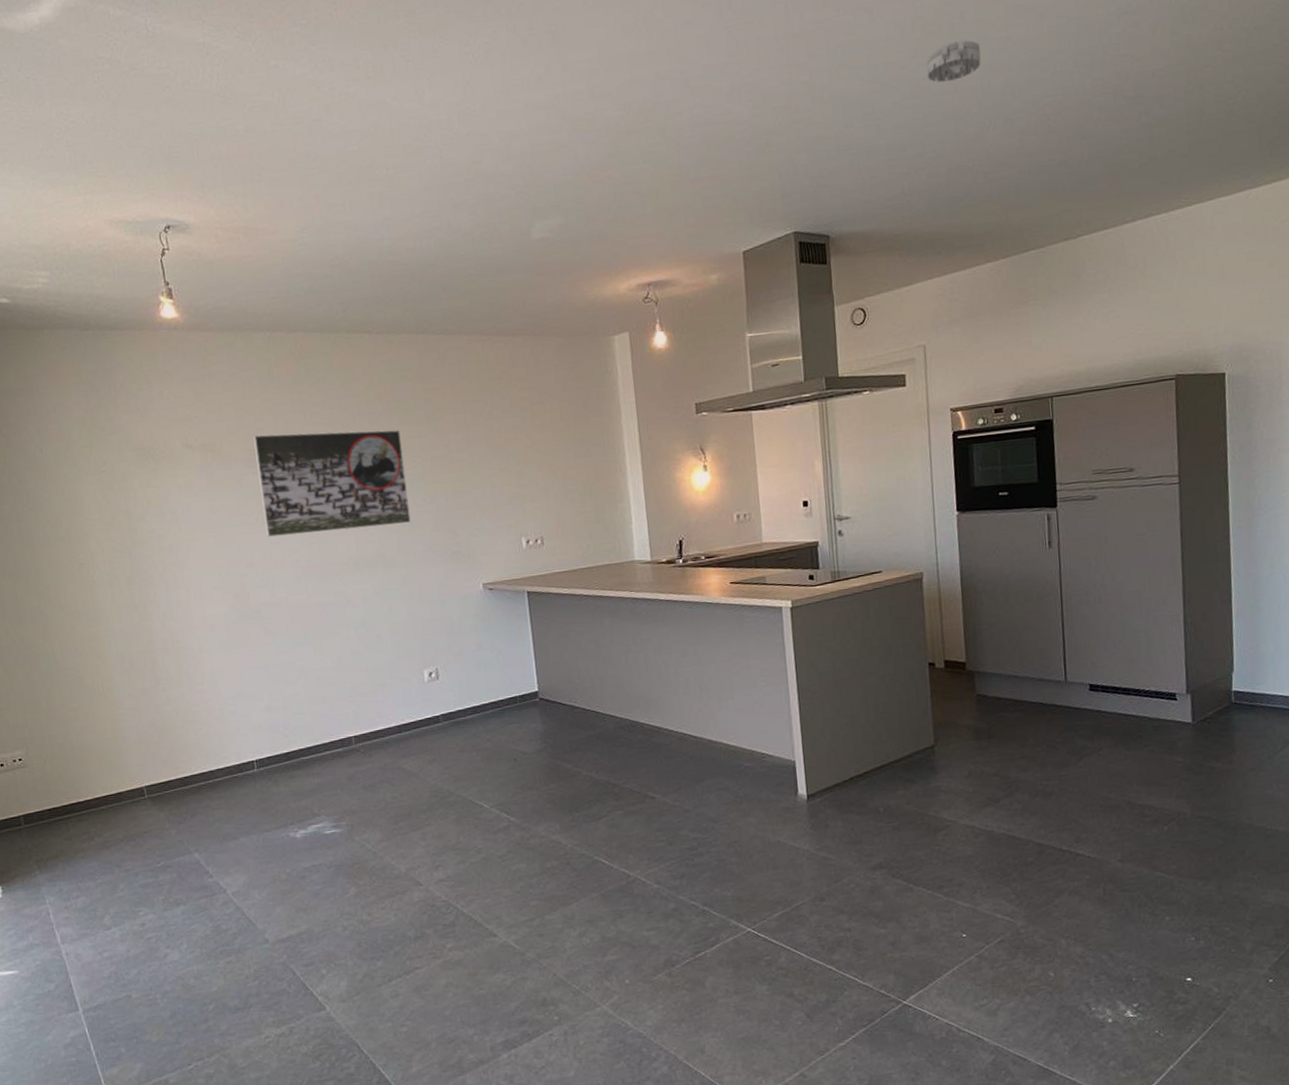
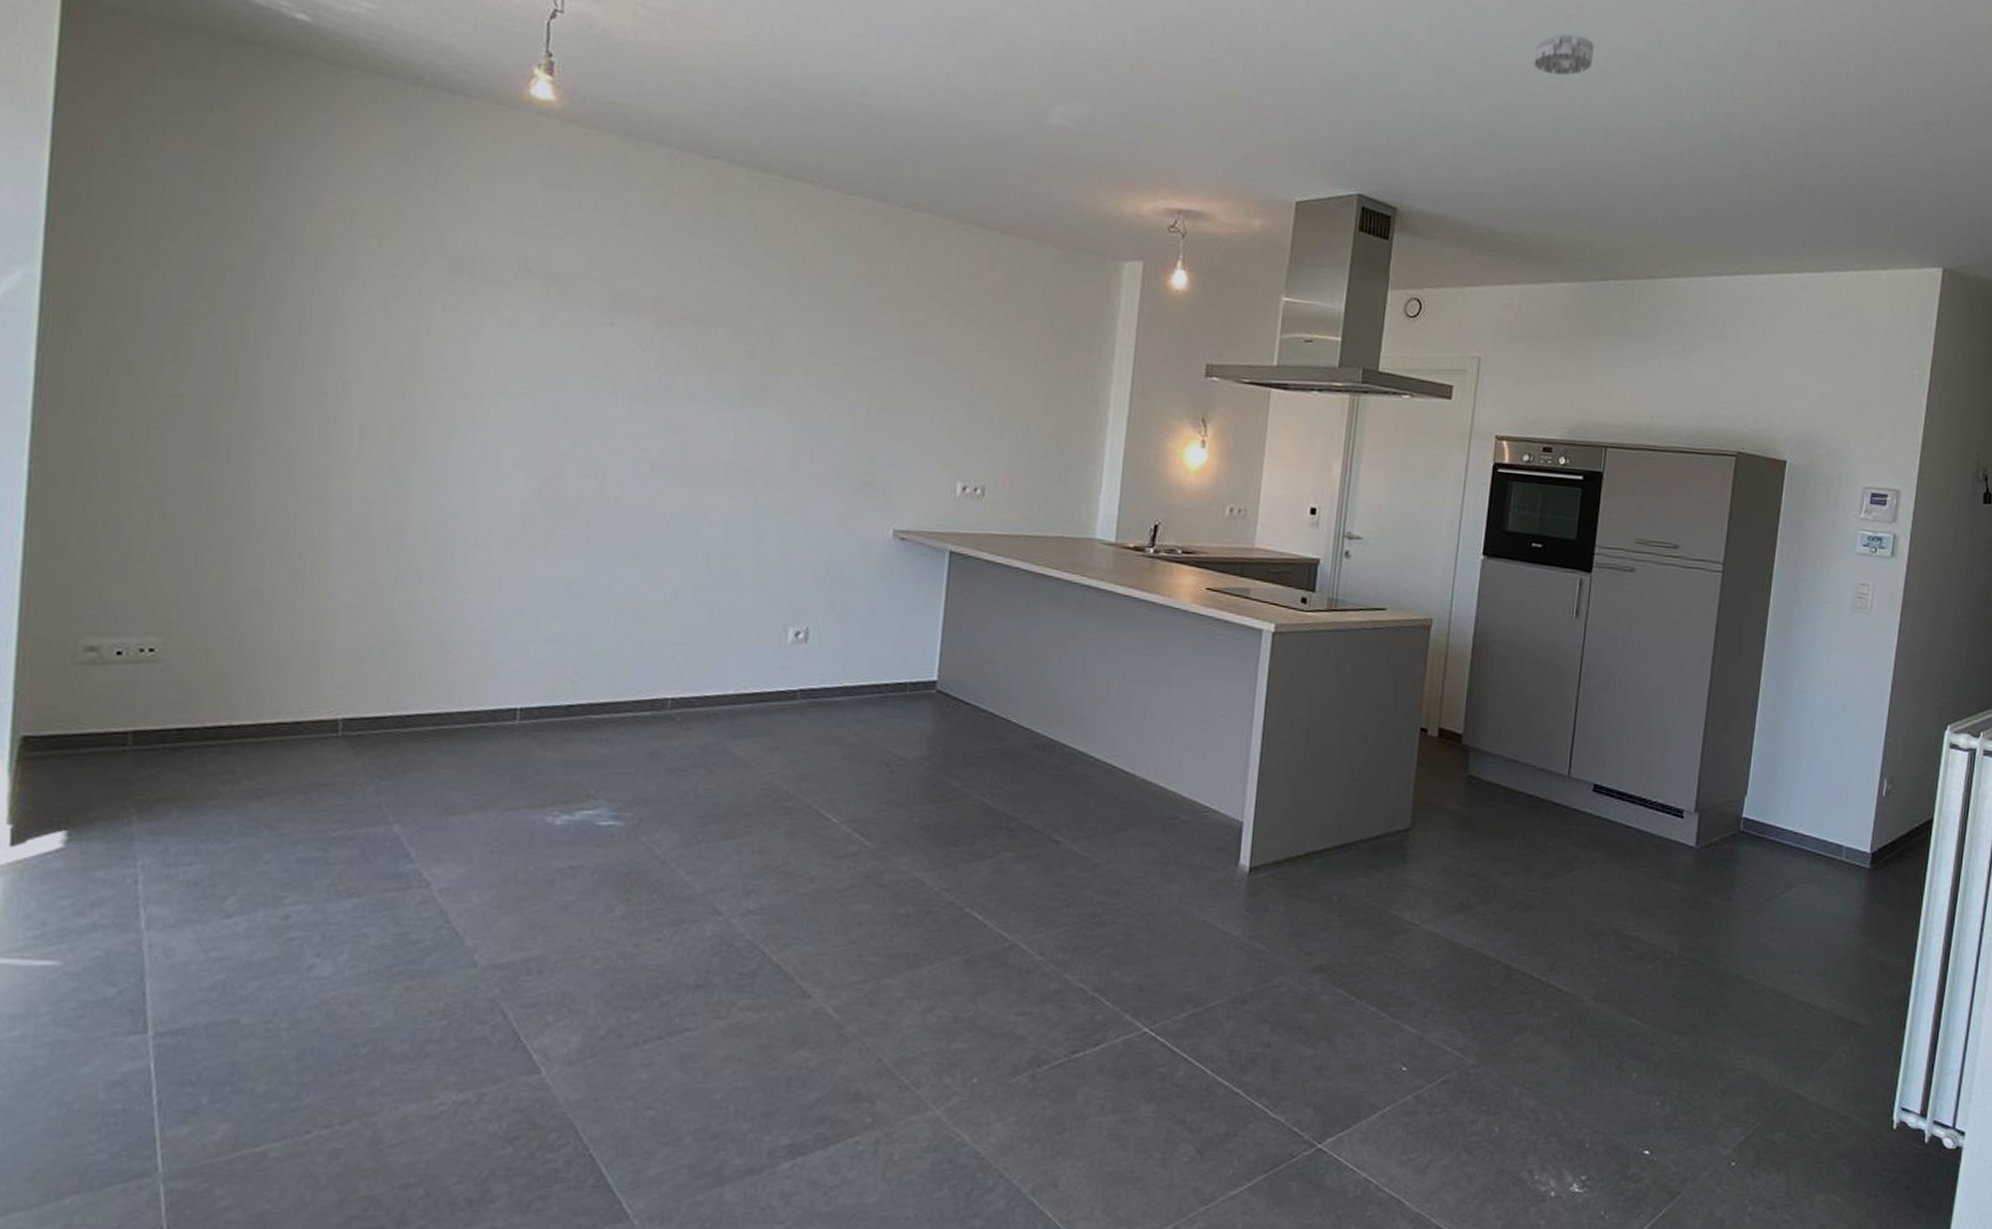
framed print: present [252,429,411,537] -> none [610,276,827,434]

